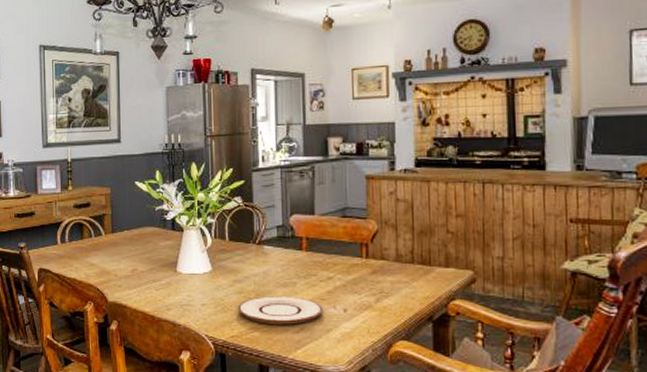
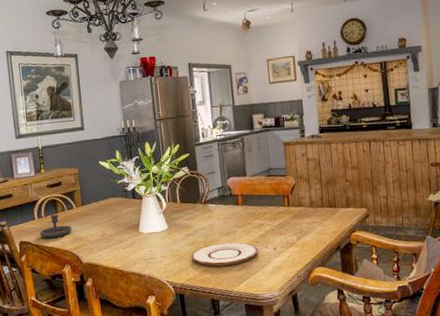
candlestick: none [61,240,99,269] -> present [39,214,73,239]

